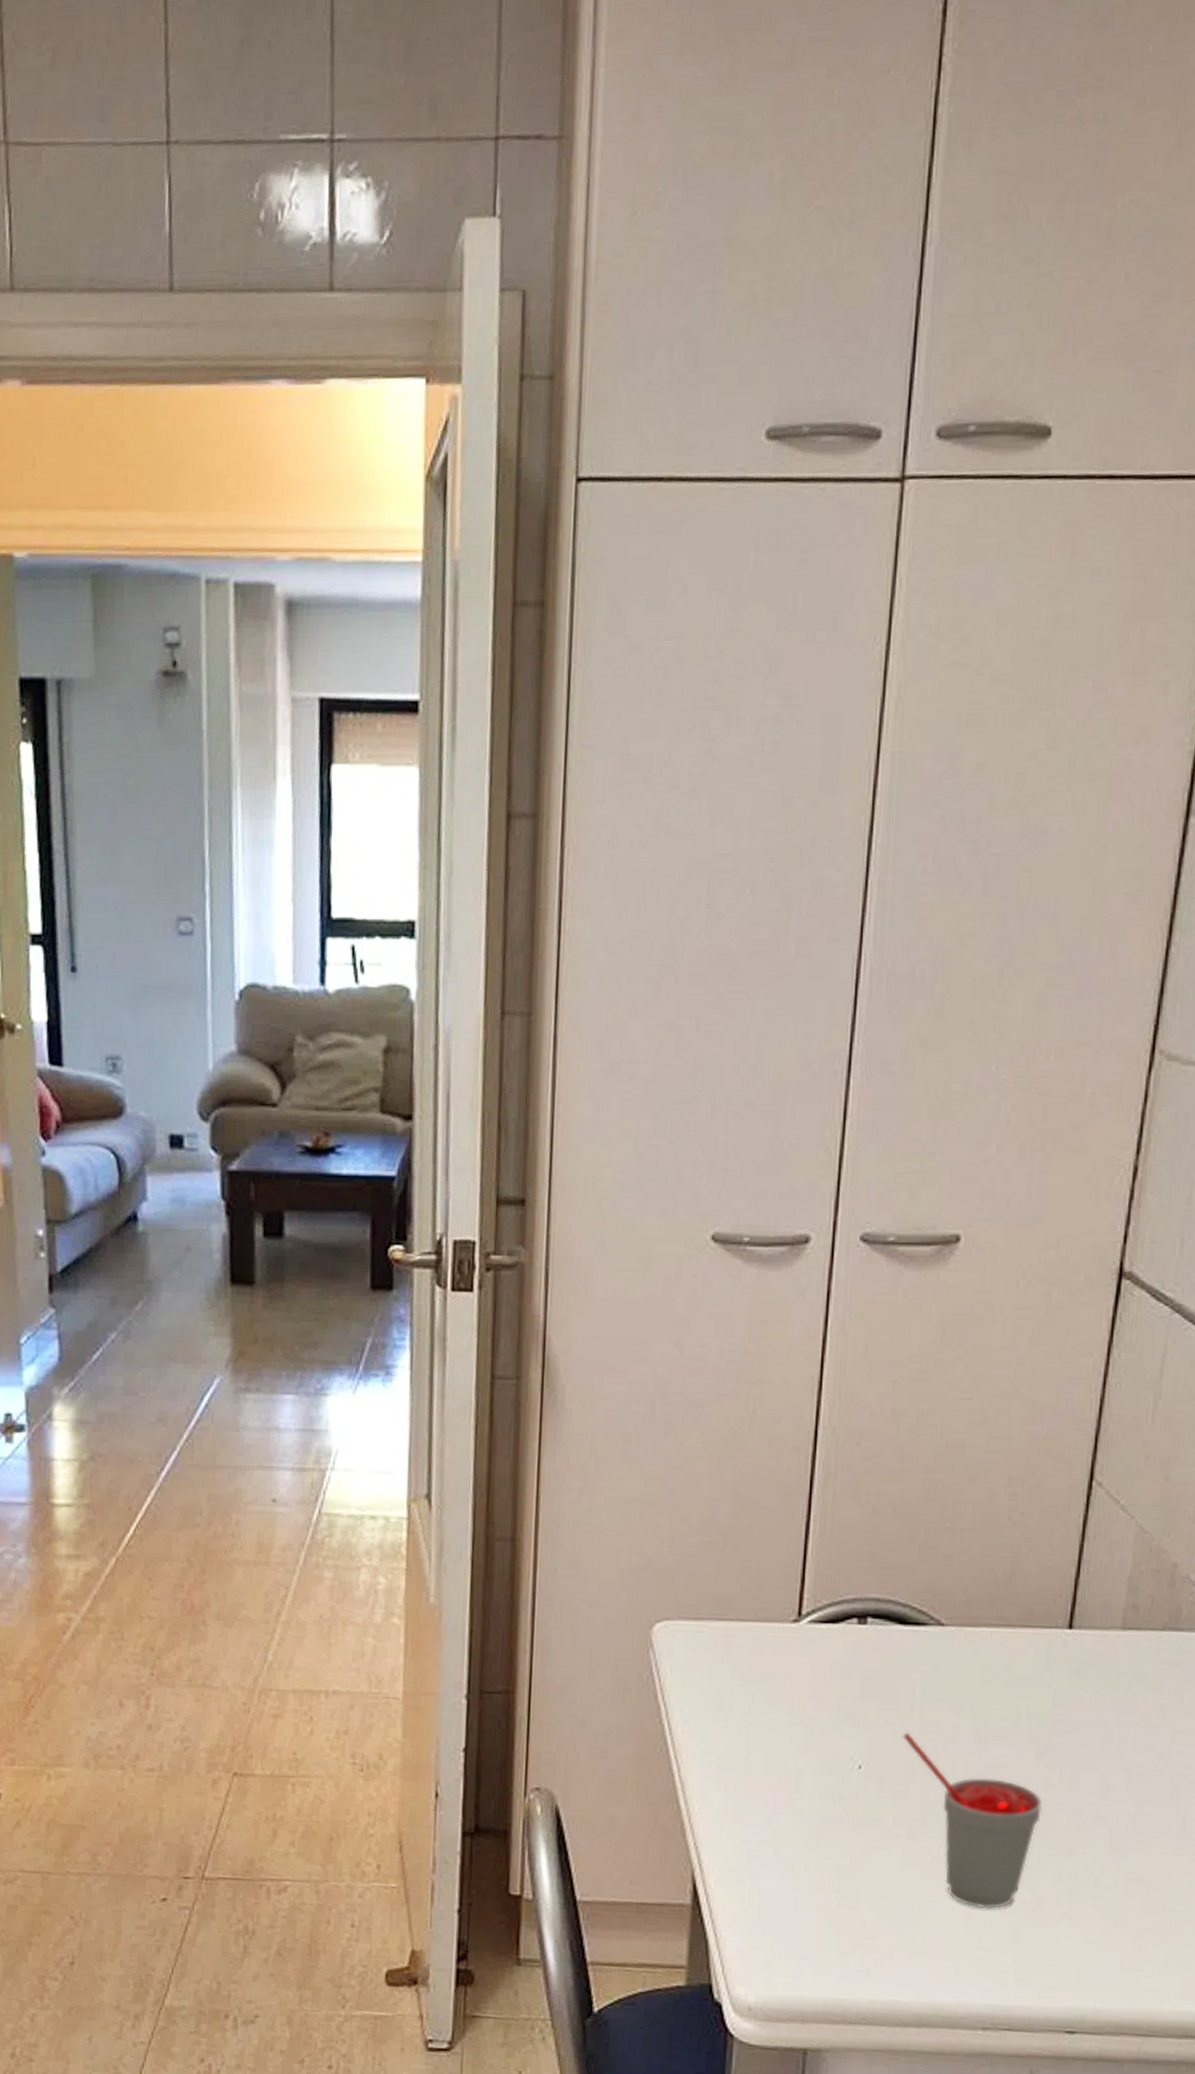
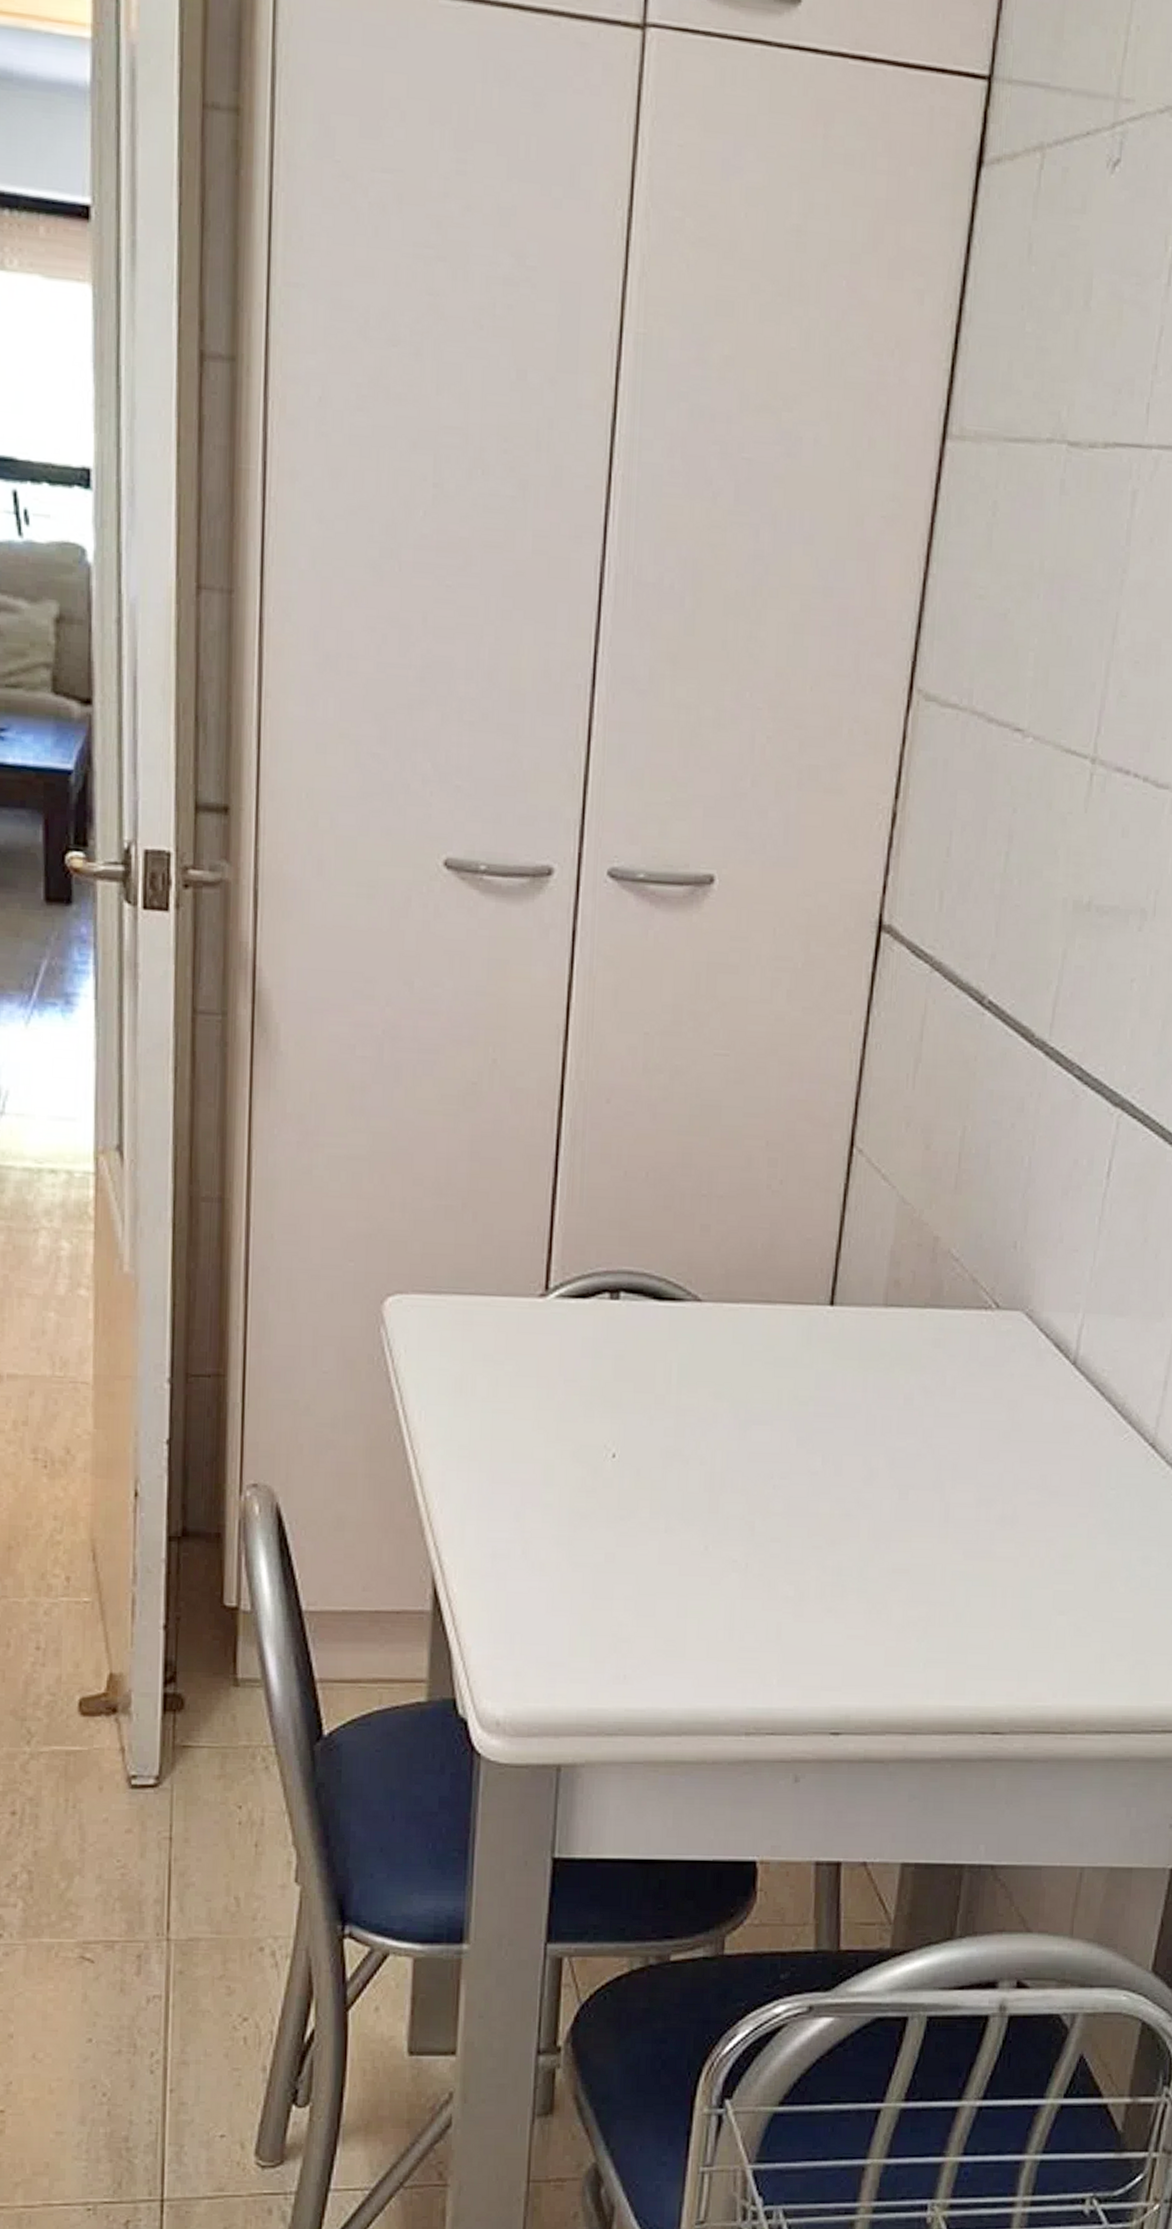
cup: present [902,1732,1043,1910] -> none [659,1417,806,1606]

